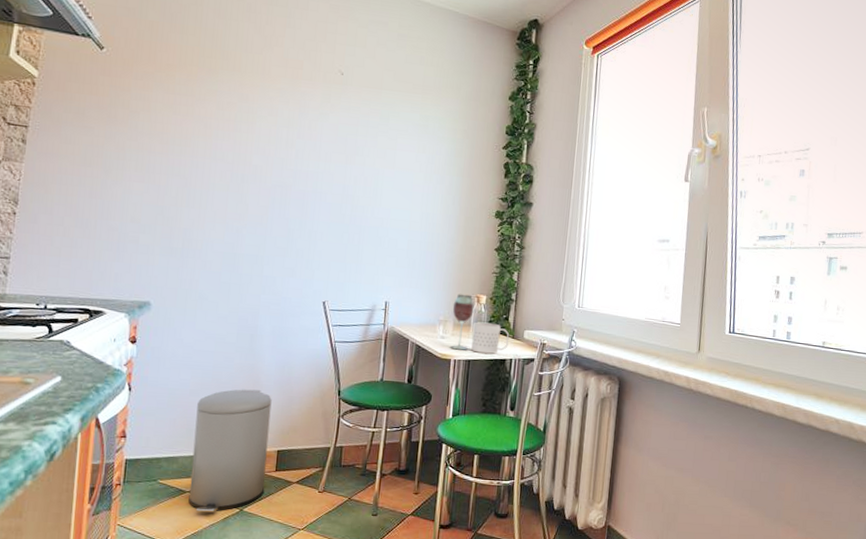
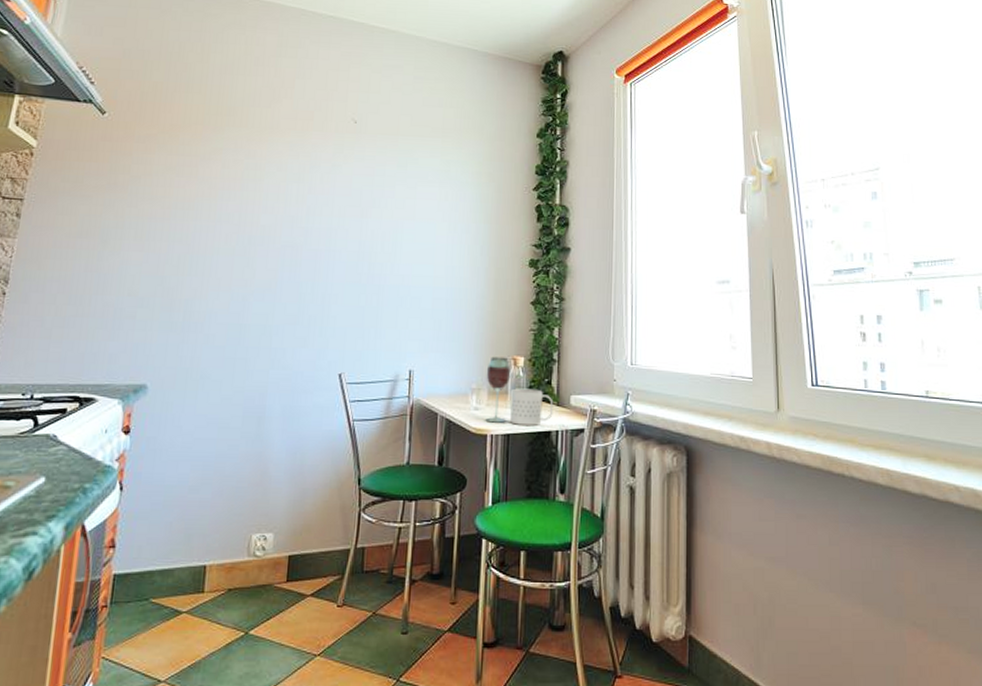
pedal bin: present [188,389,272,513] -> none [185,482,282,639]

